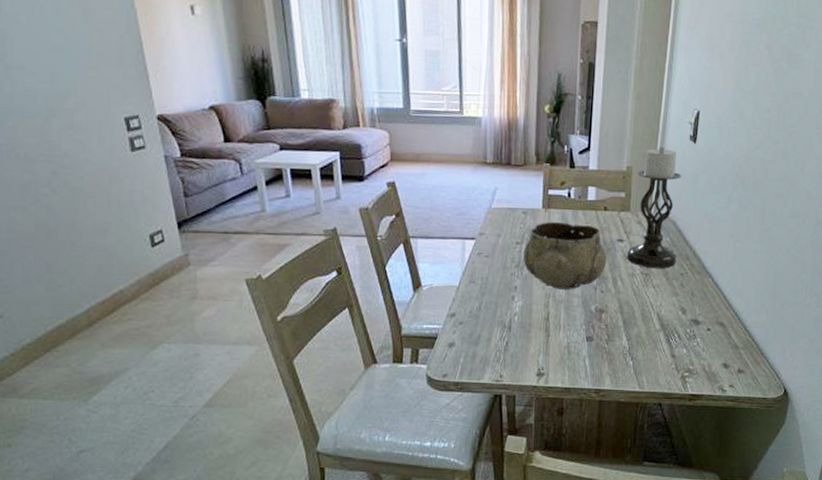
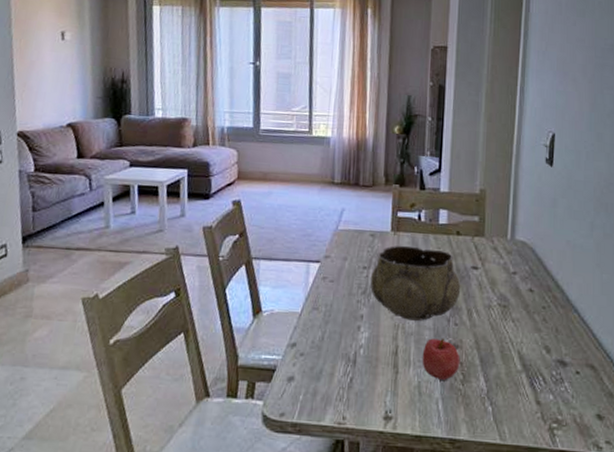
apple: none [571,304,606,340] -> present [422,338,460,380]
candle holder: present [626,145,682,268] -> none [482,168,539,300]

